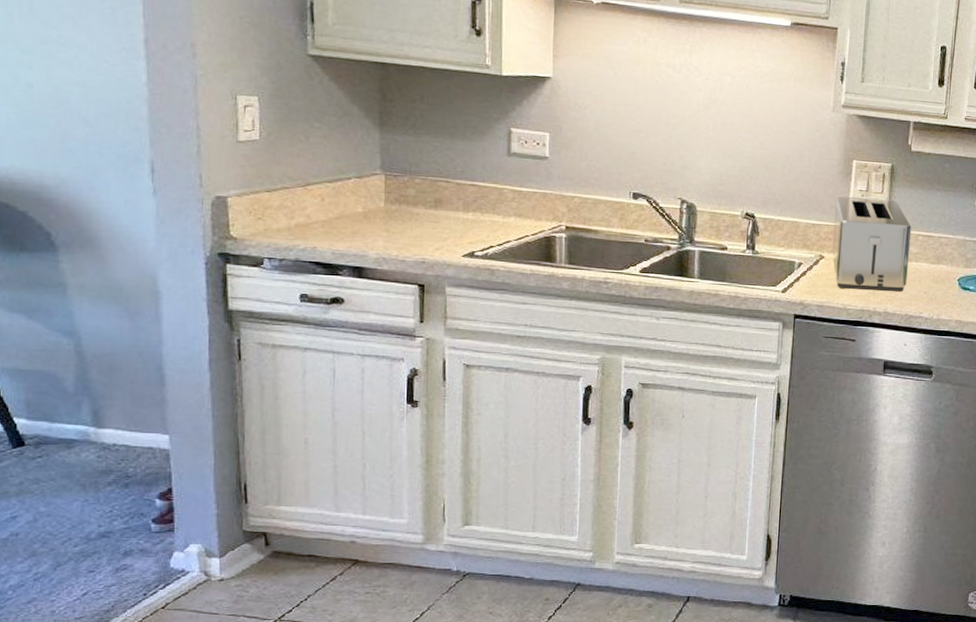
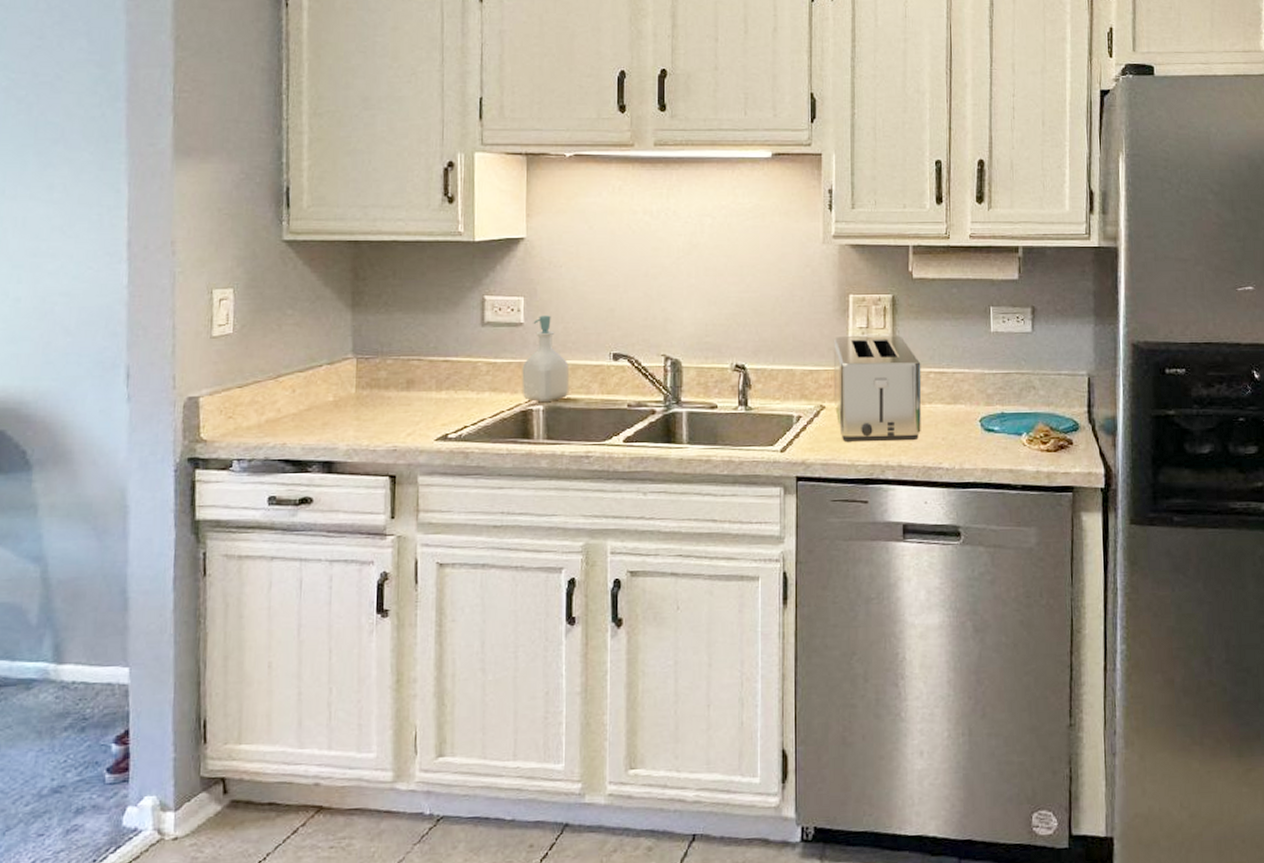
soap bottle: none [545,152,592,232] -> present [521,315,570,403]

